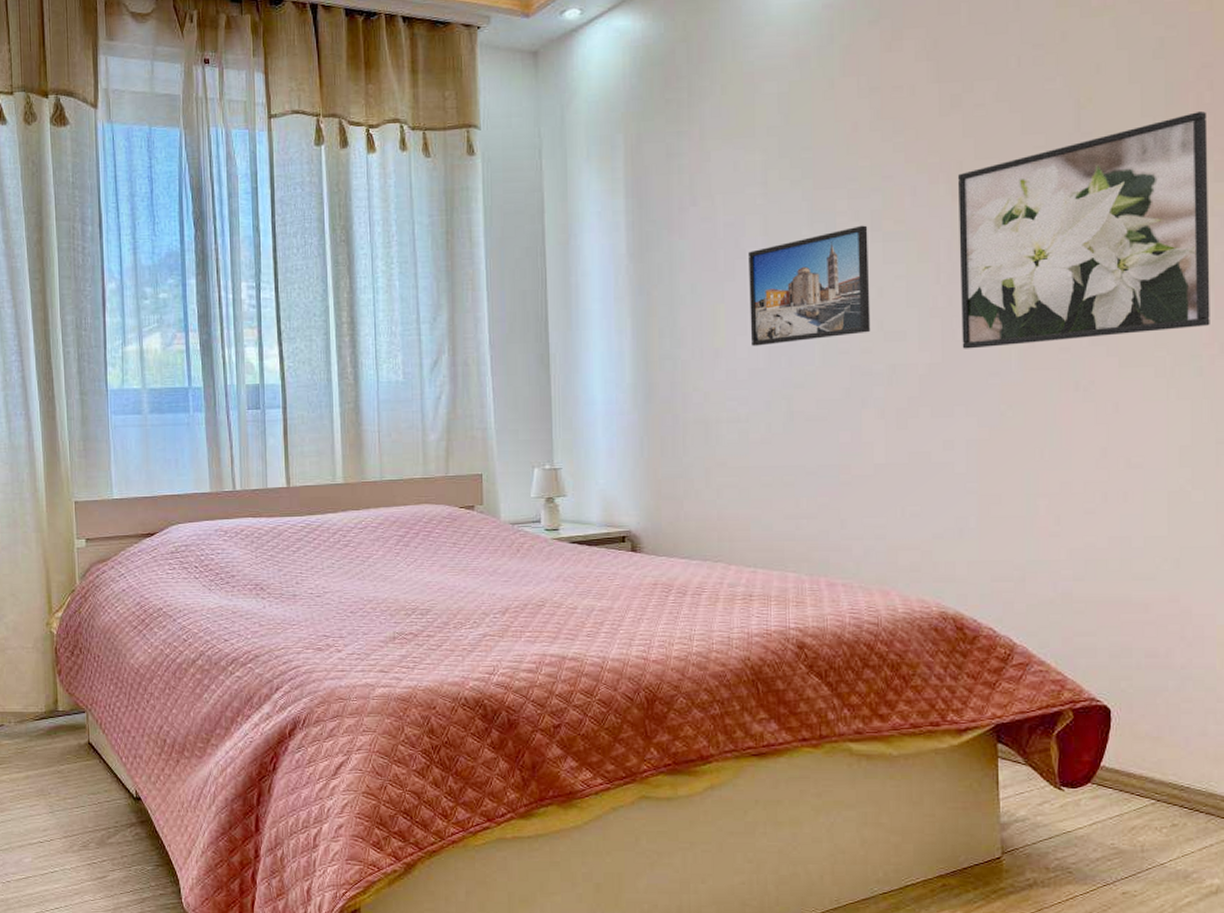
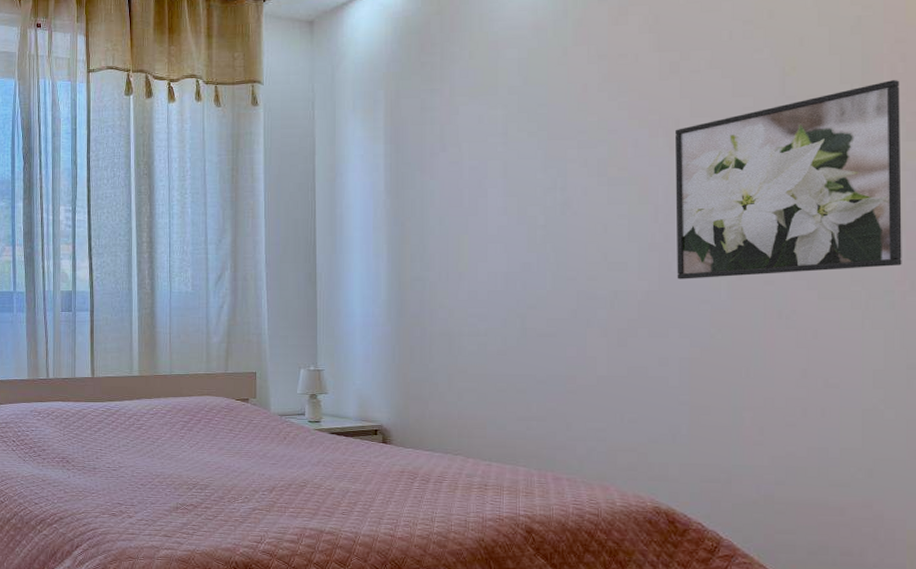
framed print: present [747,225,871,346] -> none [489,171,596,272]

